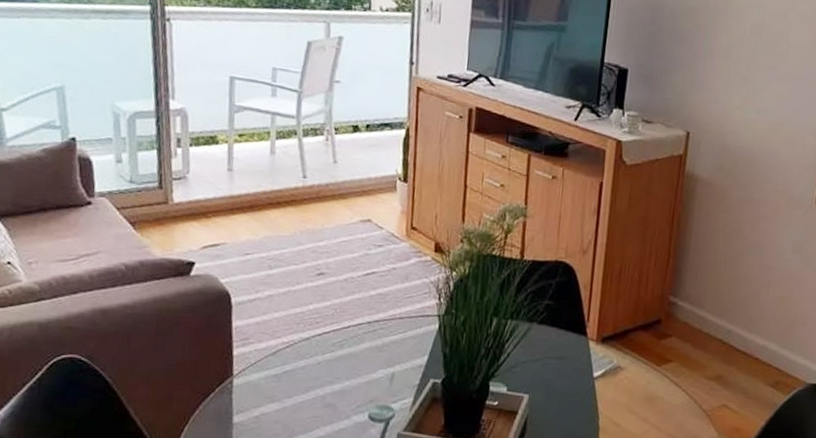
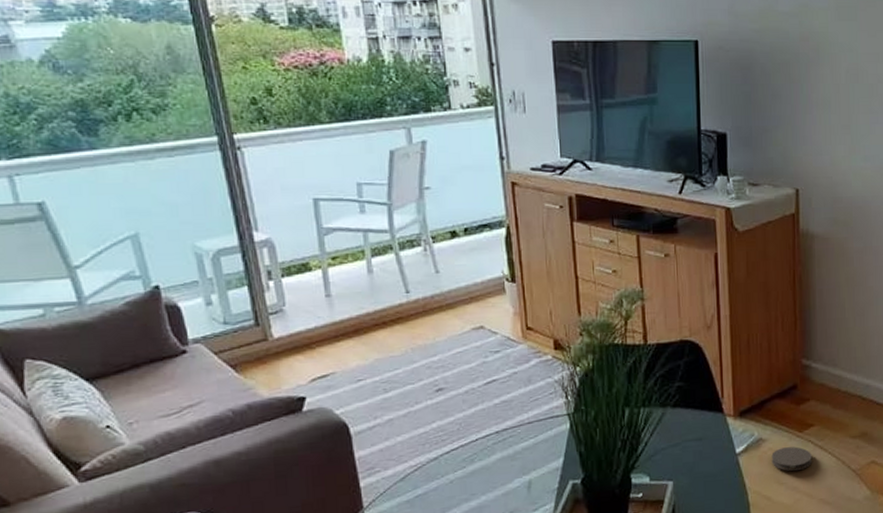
coaster: none [626,378,666,402] -> present [771,446,812,471]

